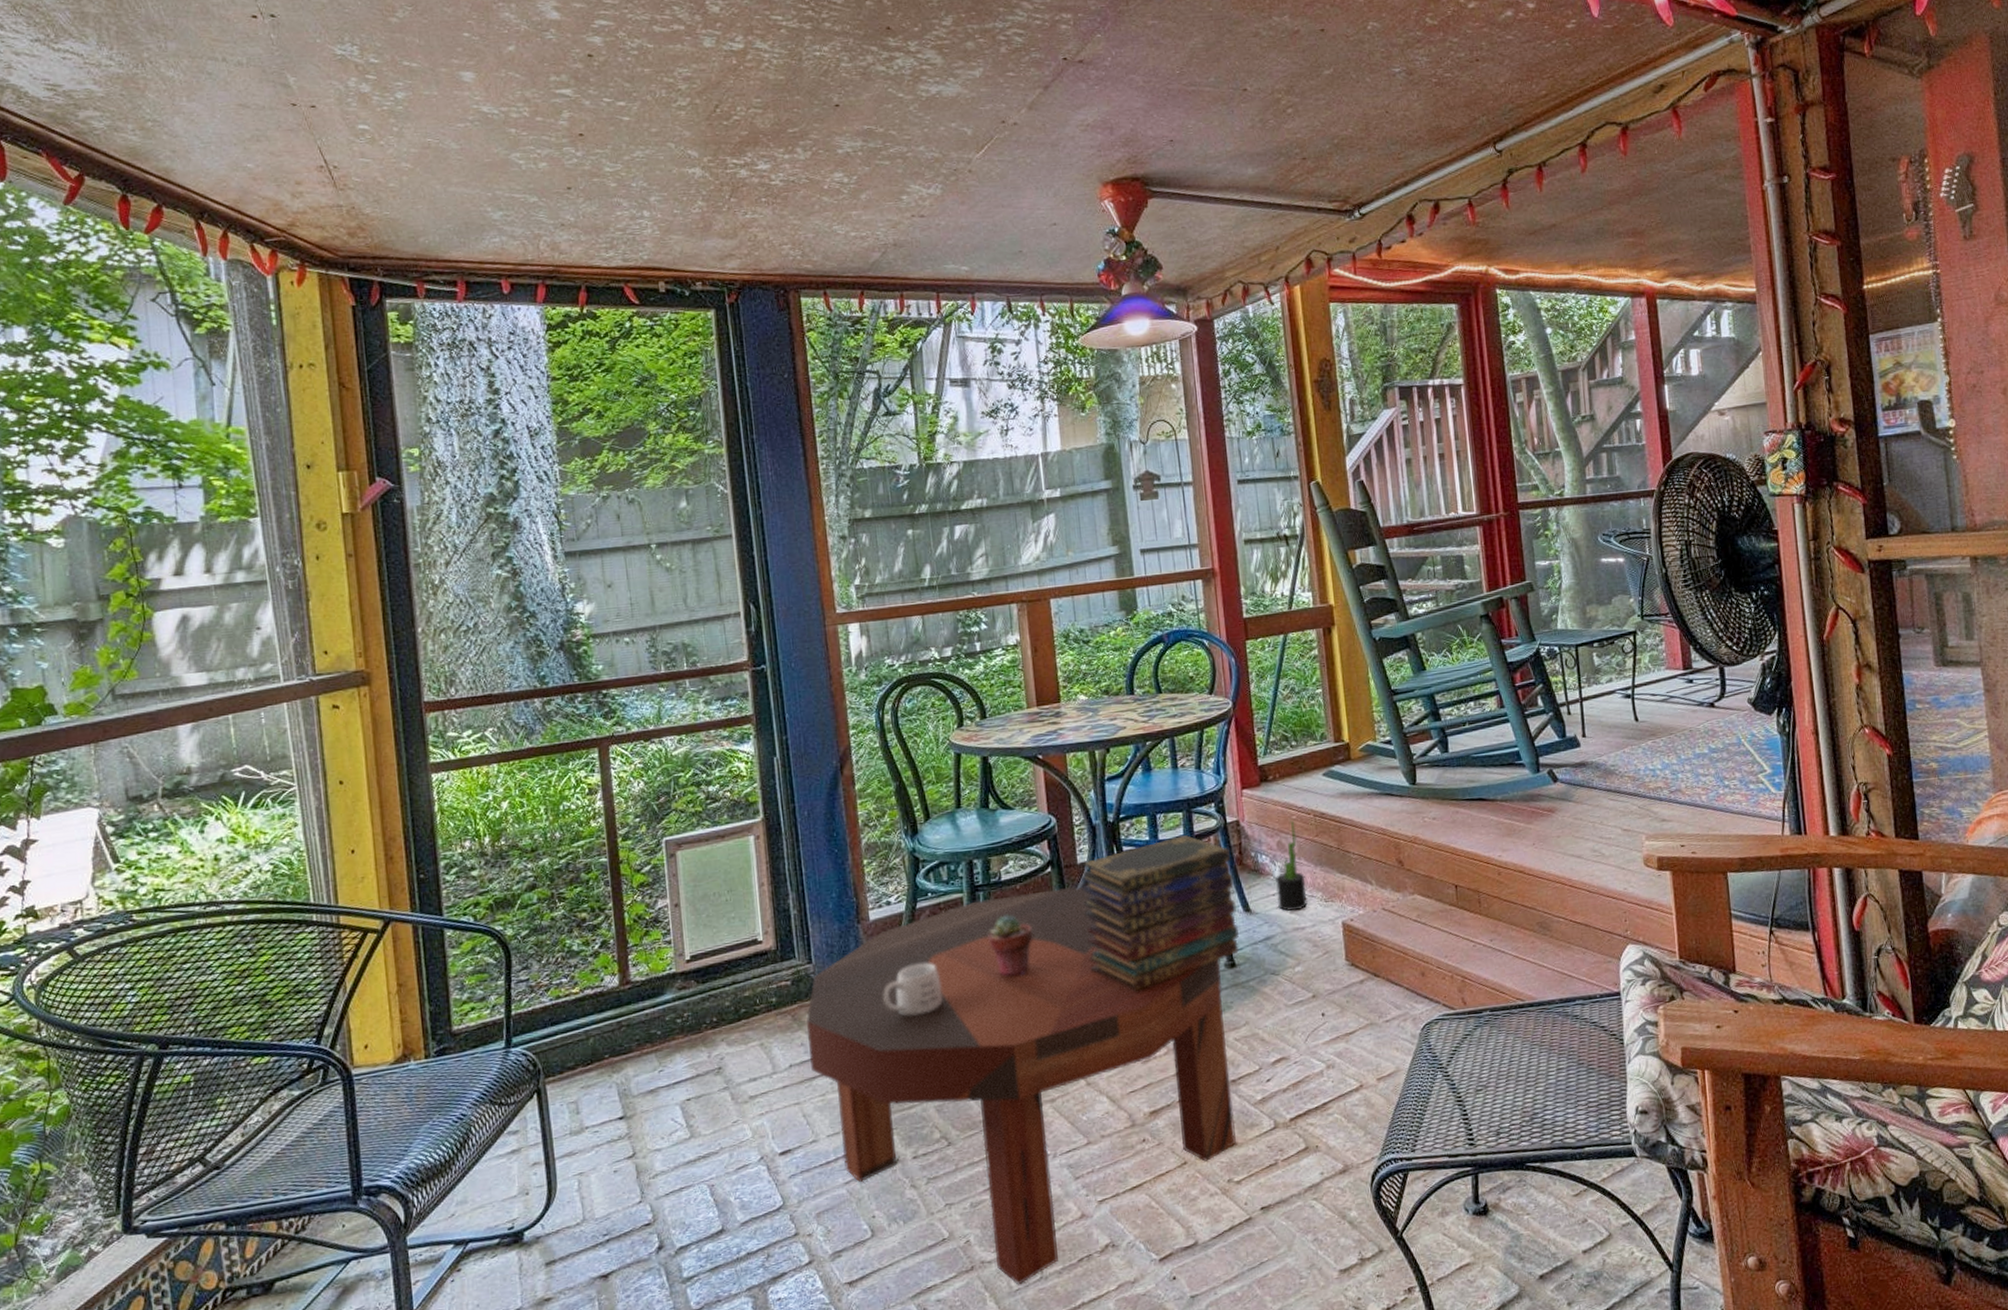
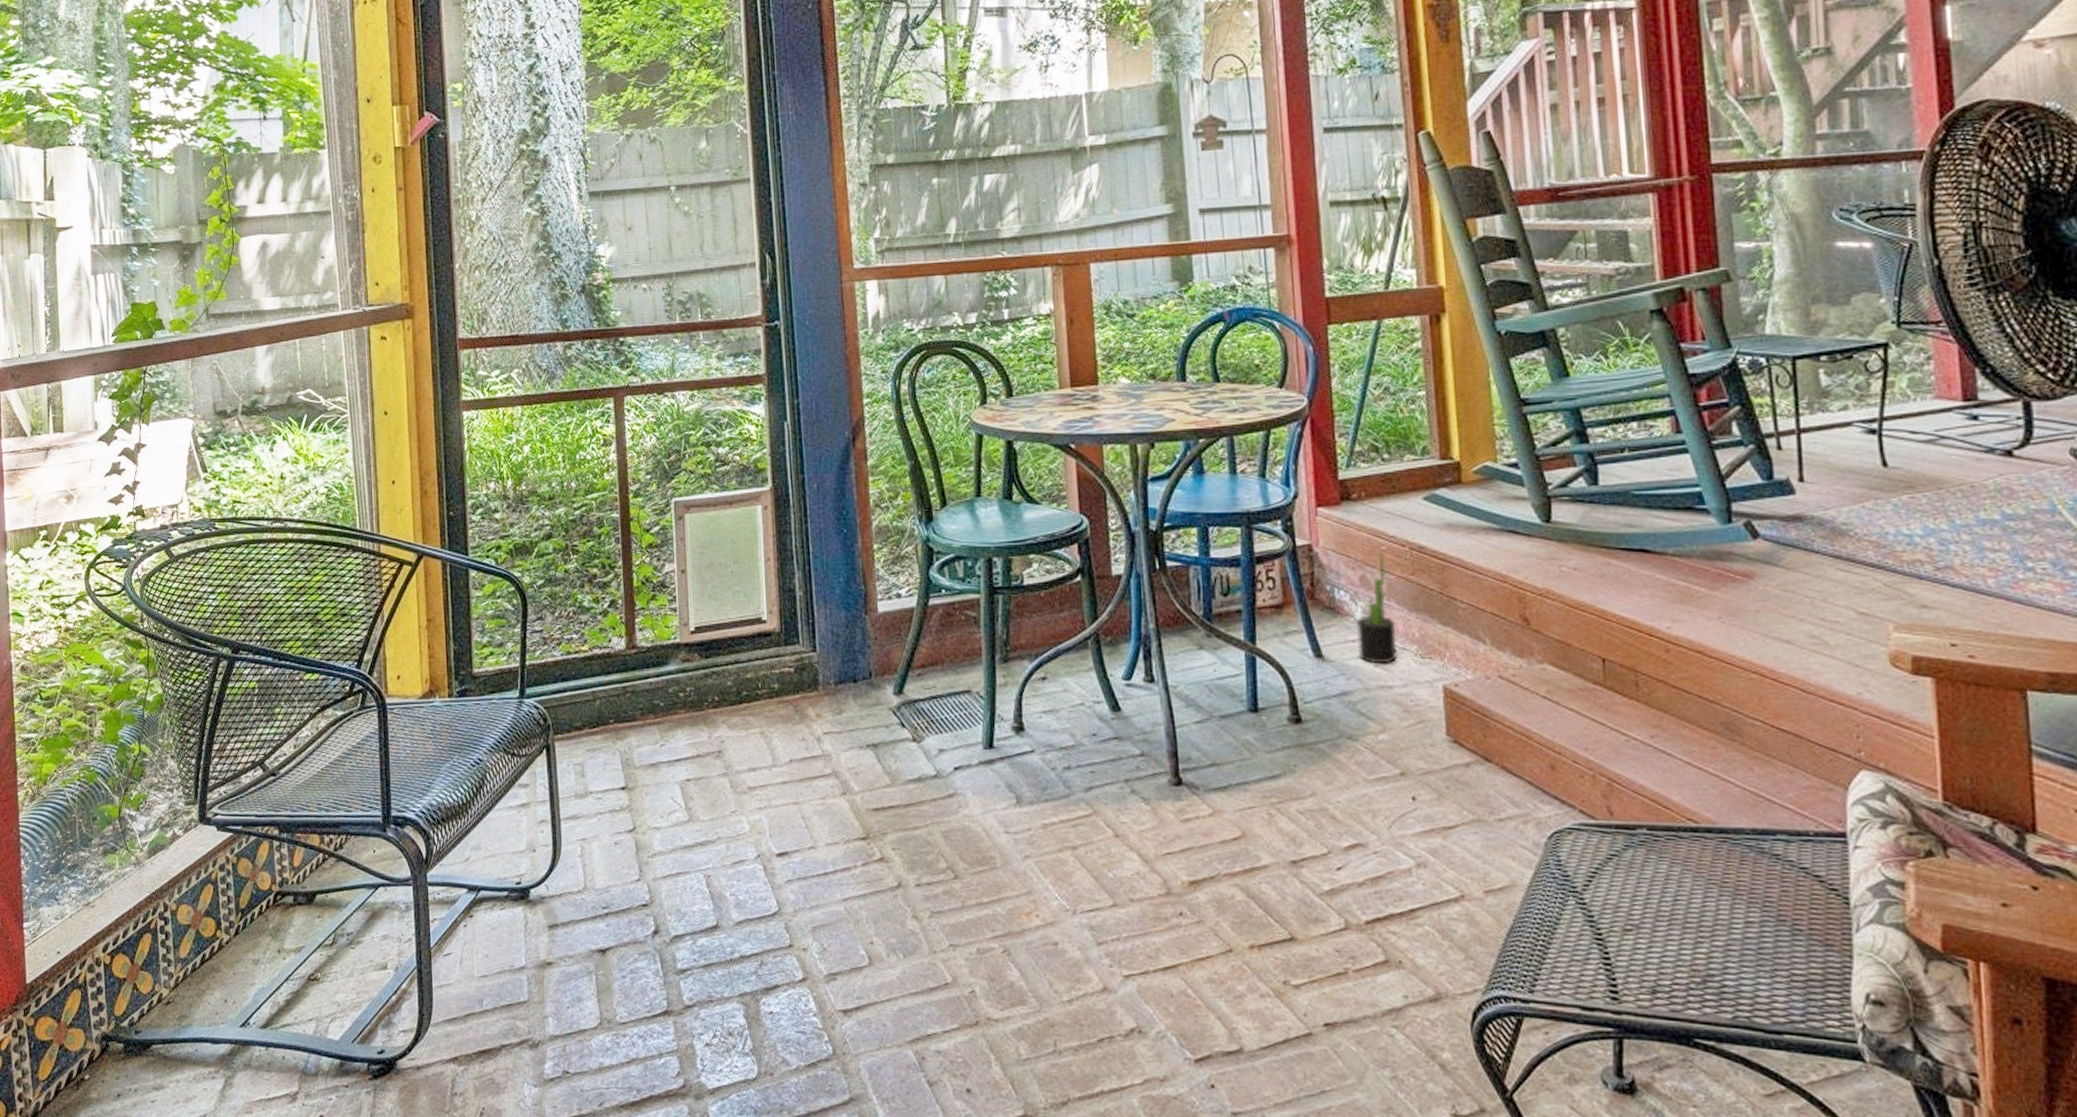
coffee table: present [806,886,1236,1285] -> none [808,601,1295,1055]
mug: present [883,963,943,1016] -> none [890,667,954,726]
potted succulent: present [988,914,1033,977] -> none [1006,625,1058,698]
book stack: present [1082,835,1239,993] -> none [1116,556,1307,736]

